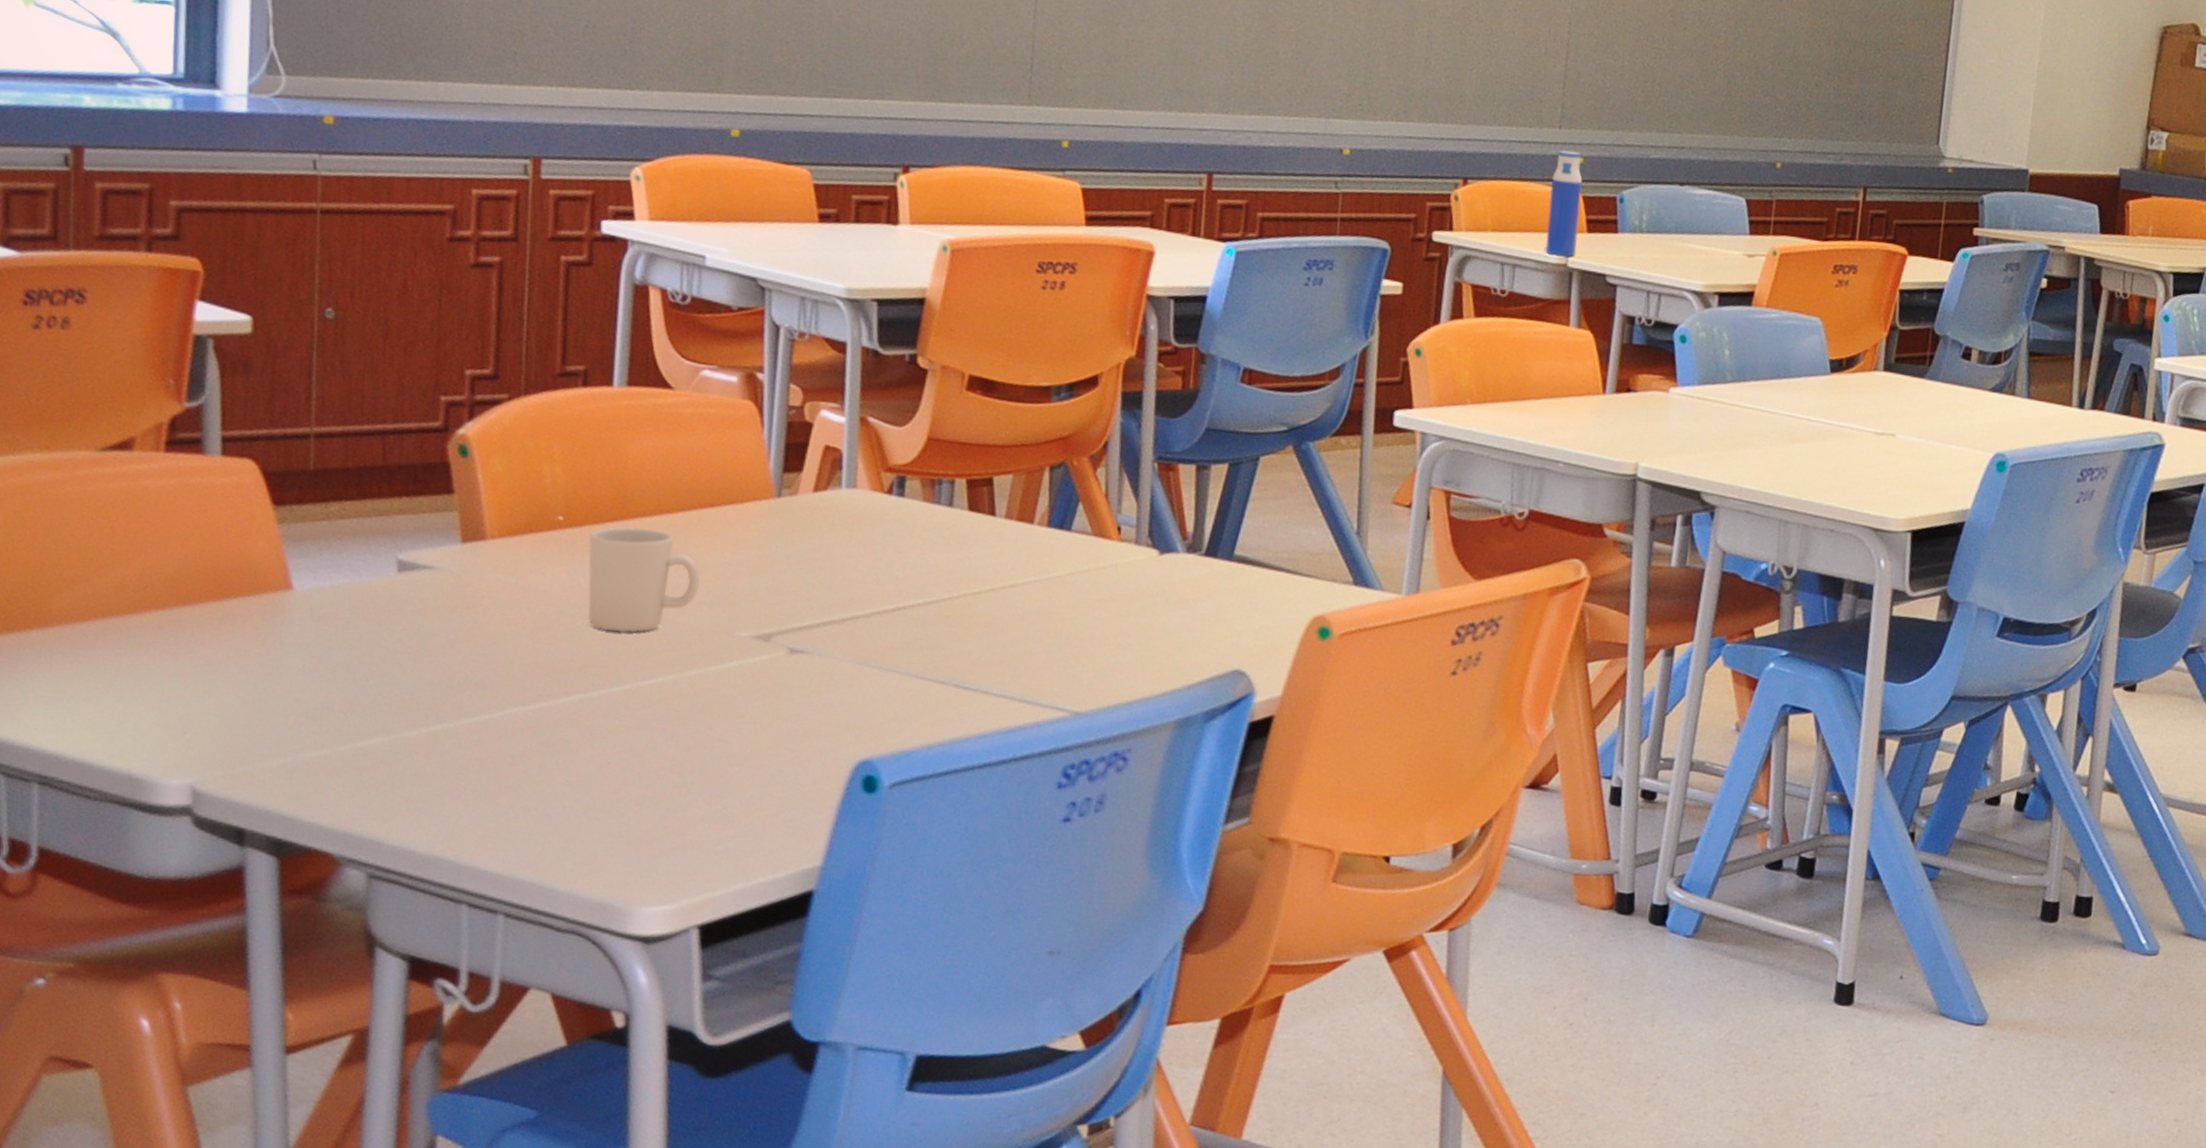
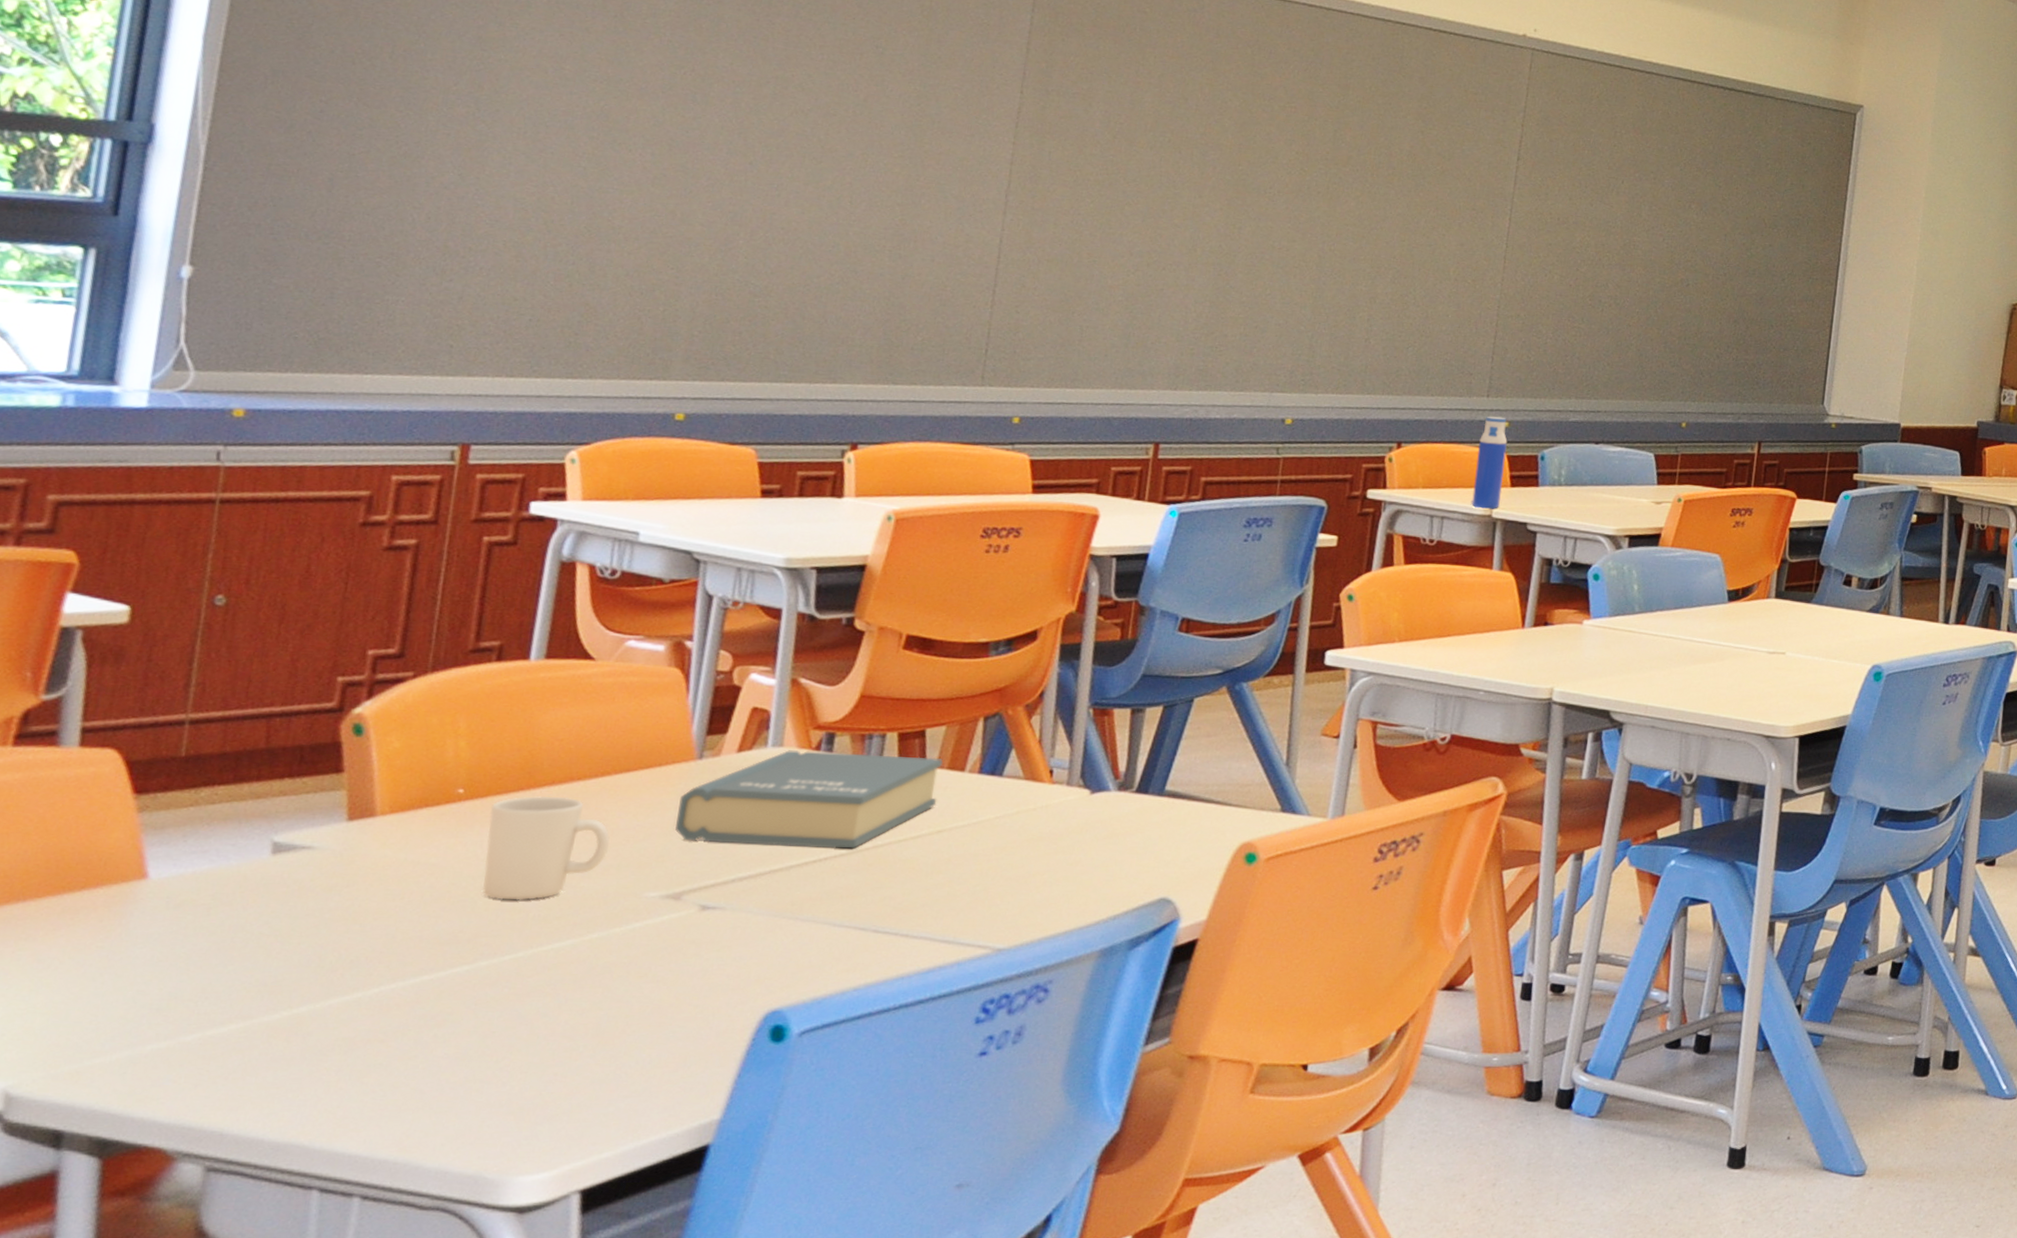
book: none [760,492,1013,598] -> present [675,750,944,848]

